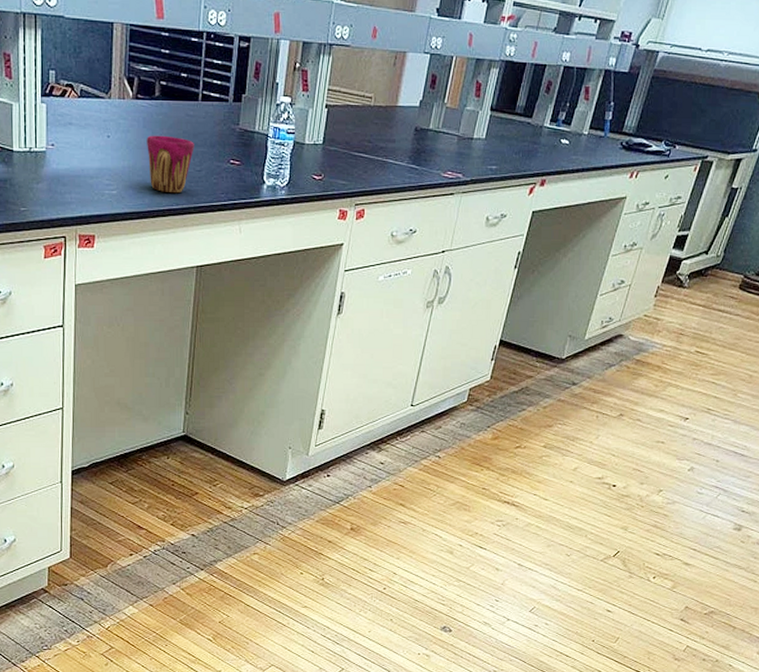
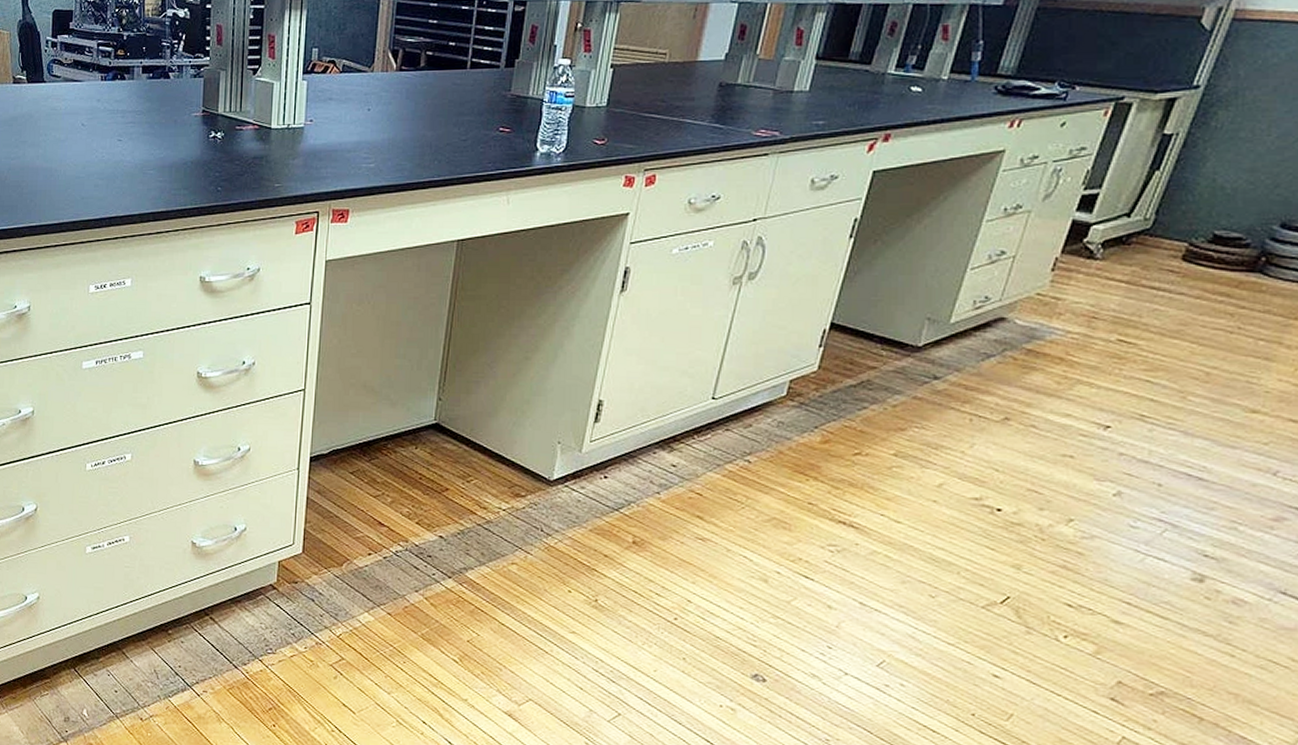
cup: present [147,135,194,194] -> none [409,105,460,165]

